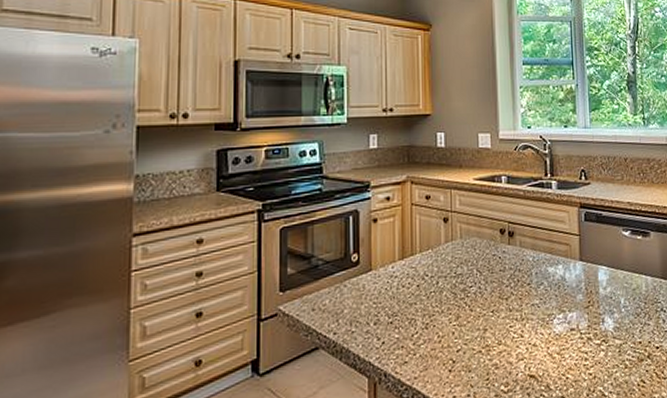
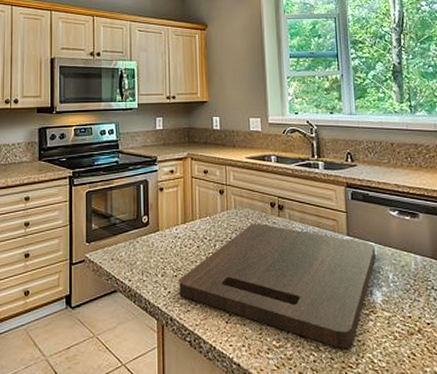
cutting board: none [395,253,608,385] -> present [179,223,376,349]

